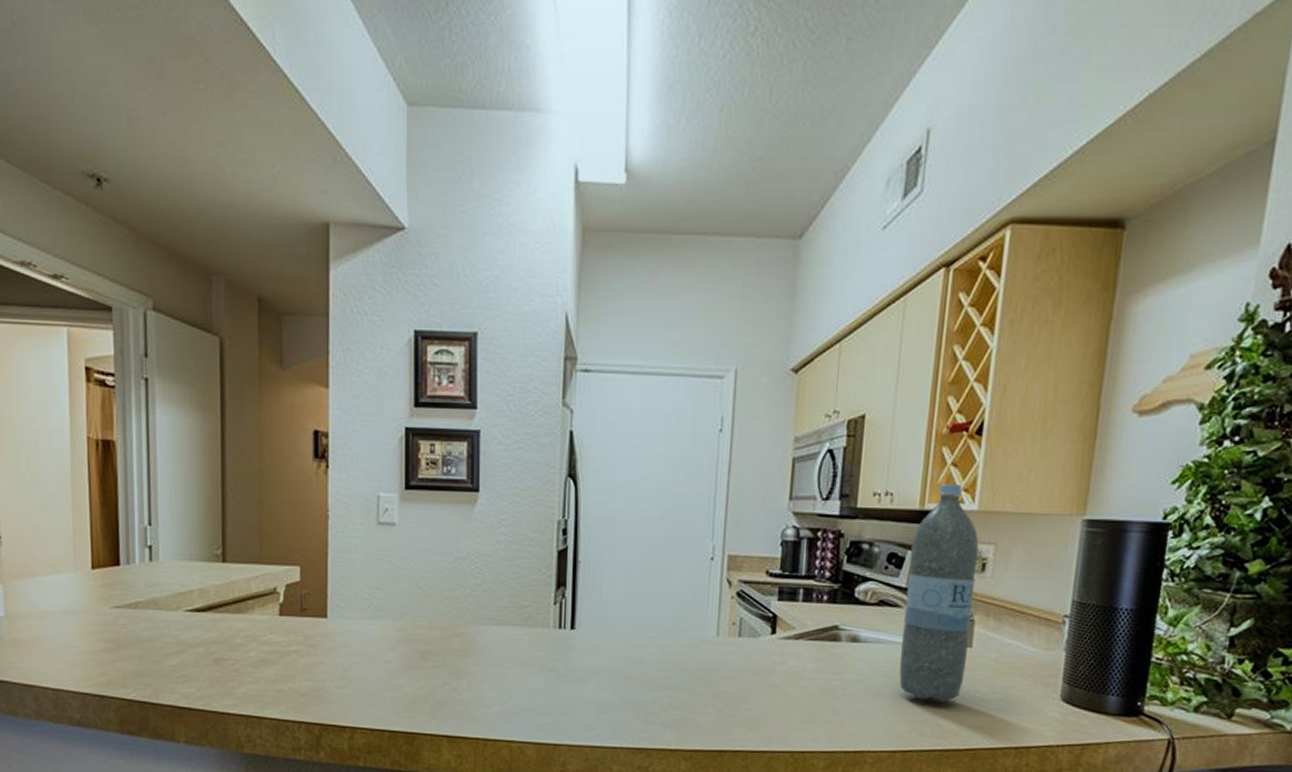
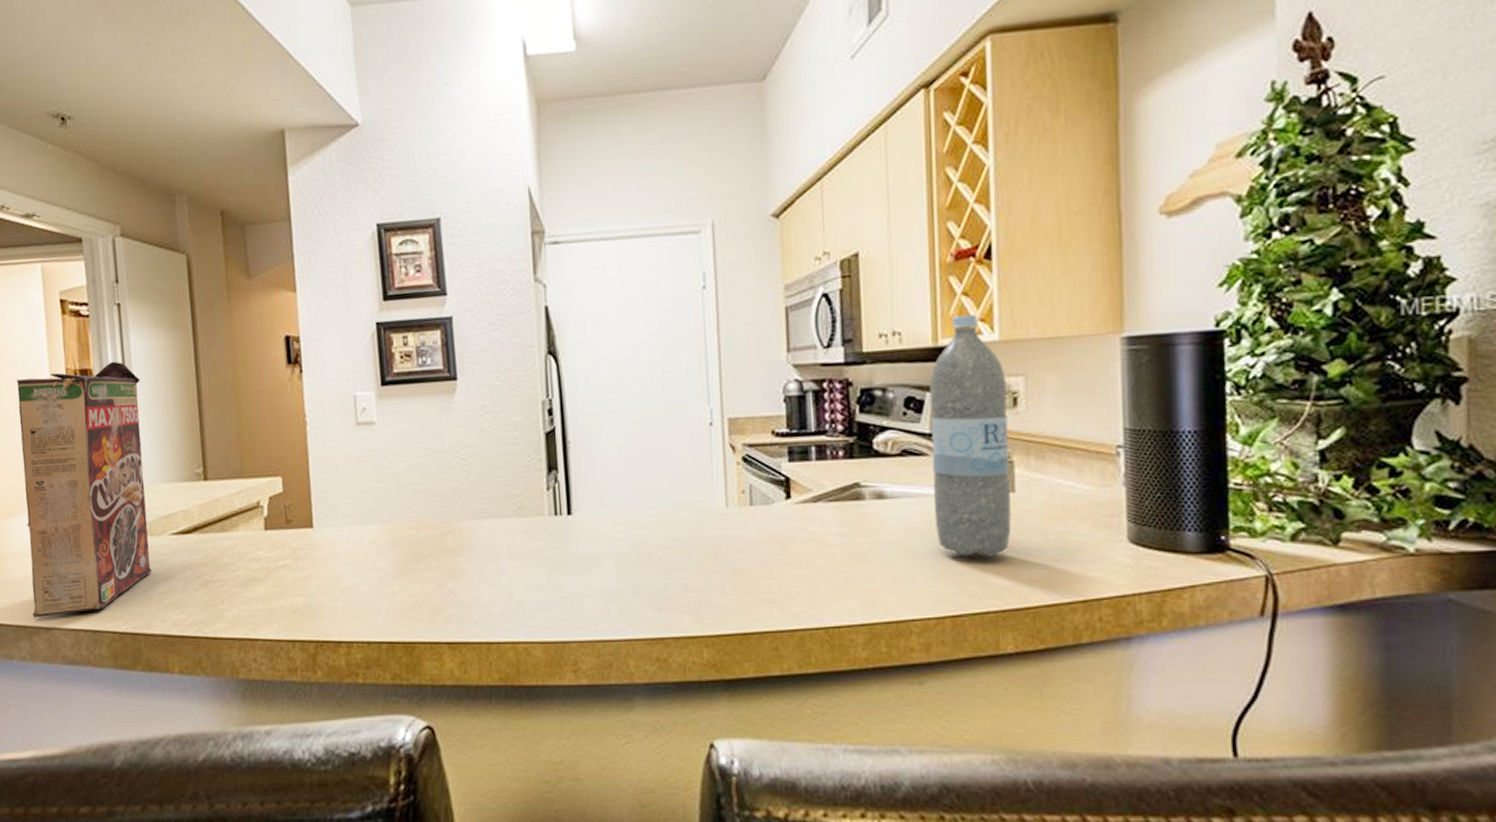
cereal box: none [35,435,165,679] -> present [16,361,153,618]

